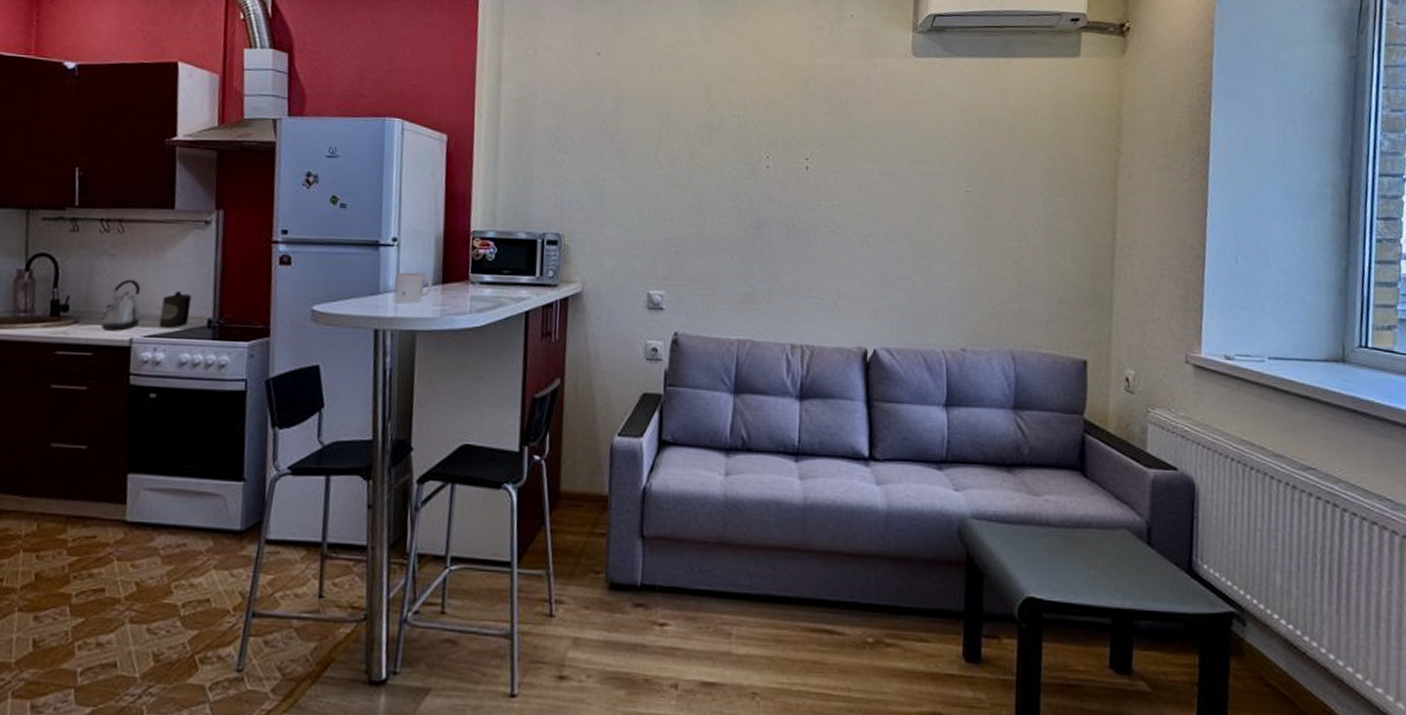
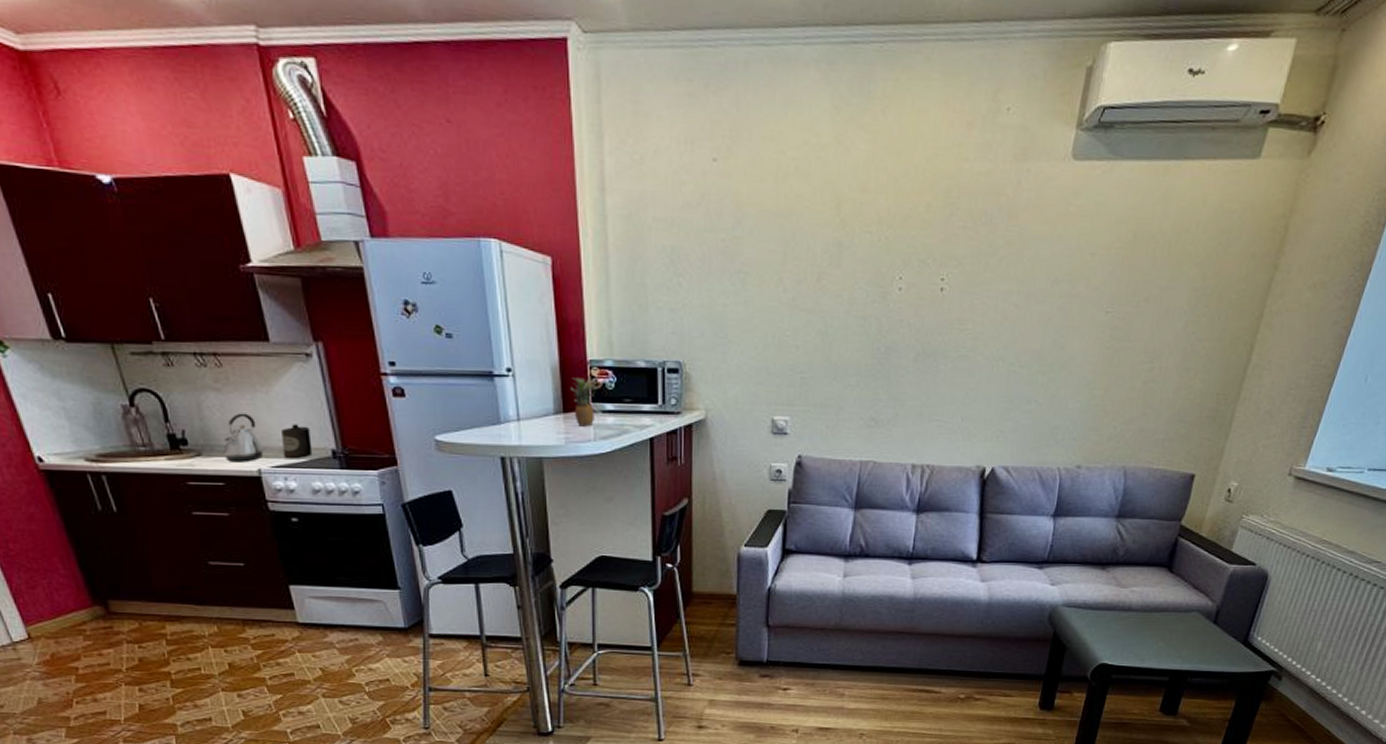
mug: present [393,272,433,304] -> none [515,402,554,433]
fruit: none [452,248,478,299] -> present [571,377,597,427]

